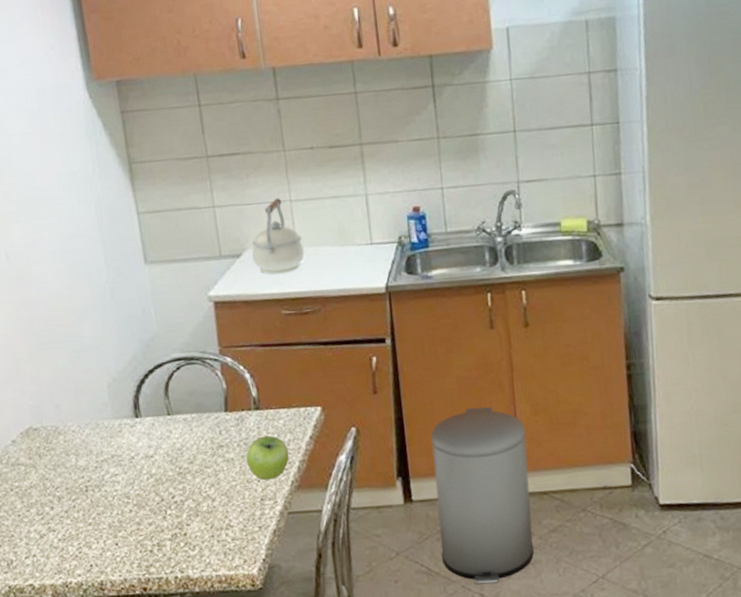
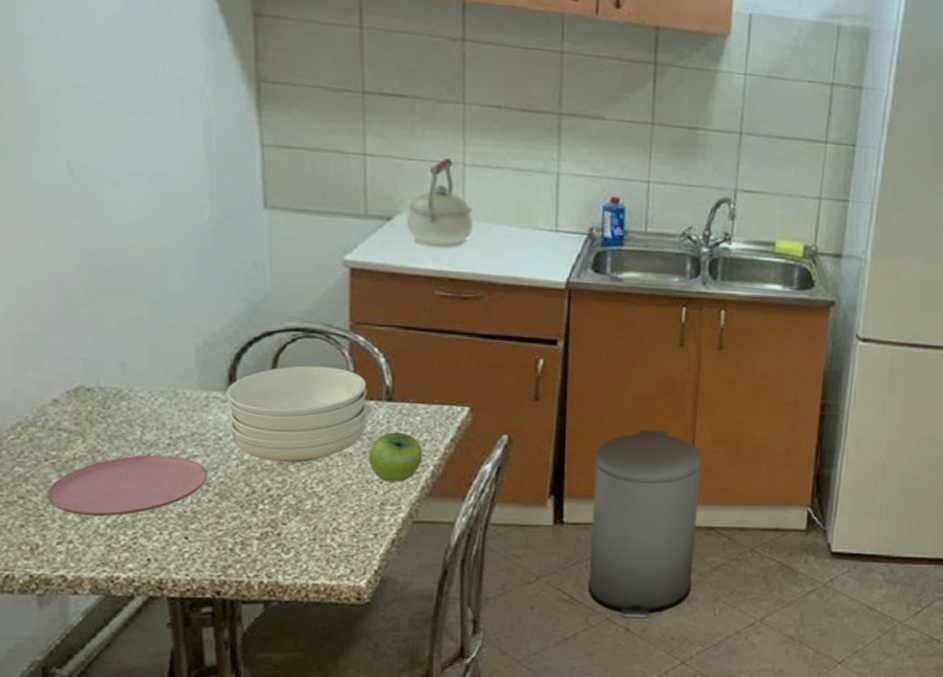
plate: none [15,476,128,533] -> present [47,455,208,517]
bowl: none [133,386,242,472] -> present [226,365,367,463]

